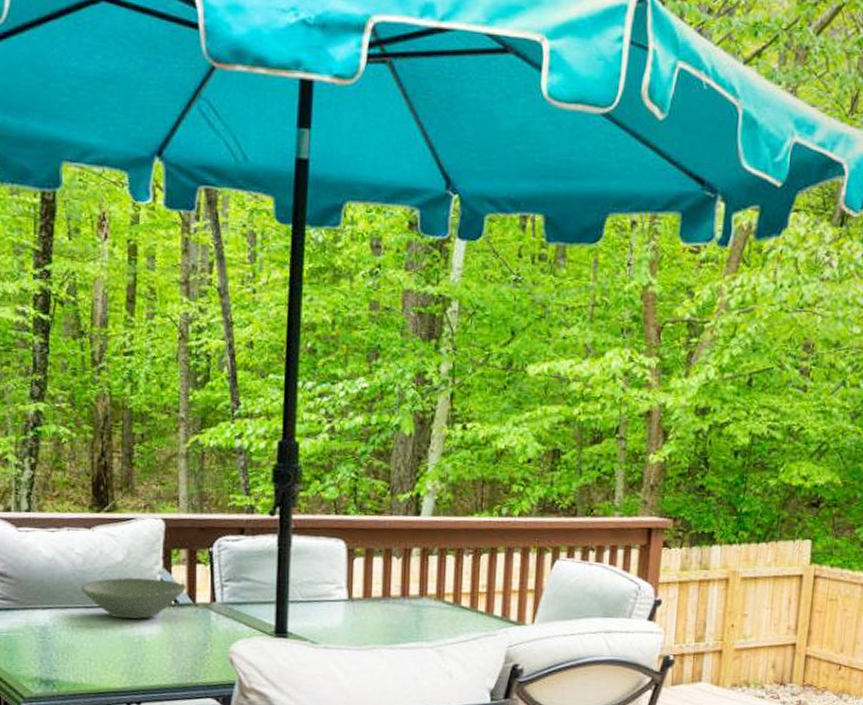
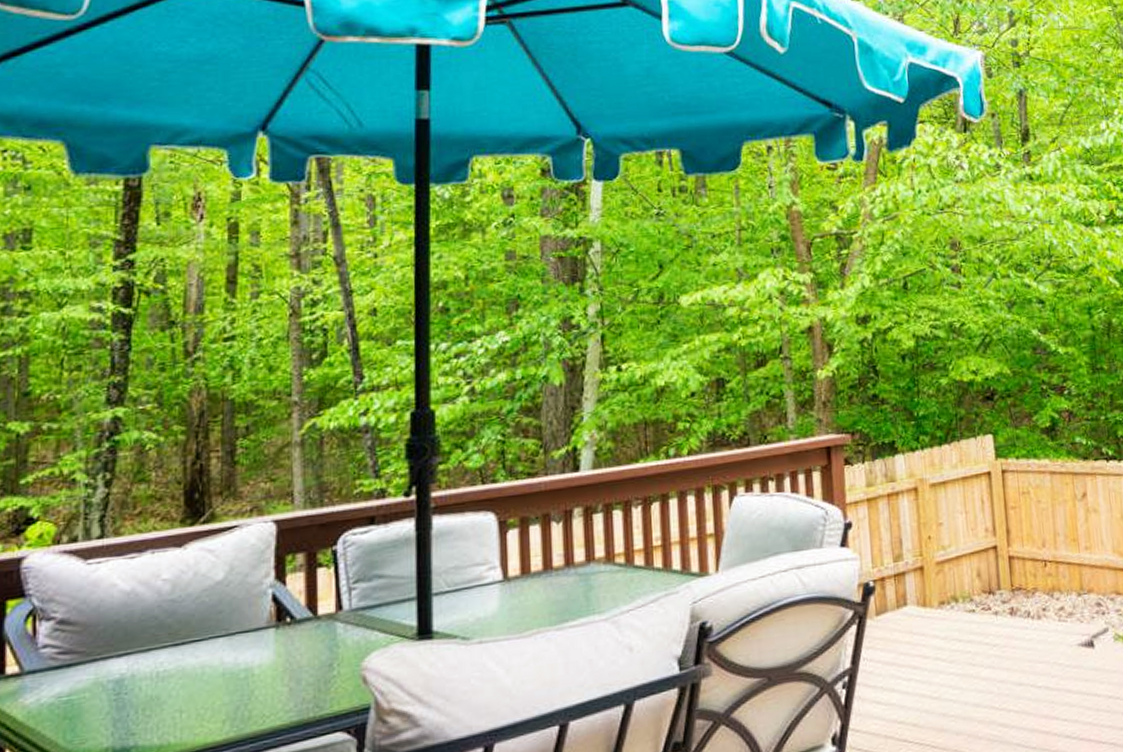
bowl: present [80,577,187,620] -> none [168,593,306,652]

